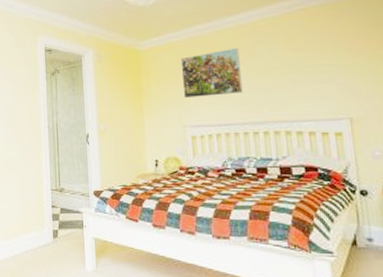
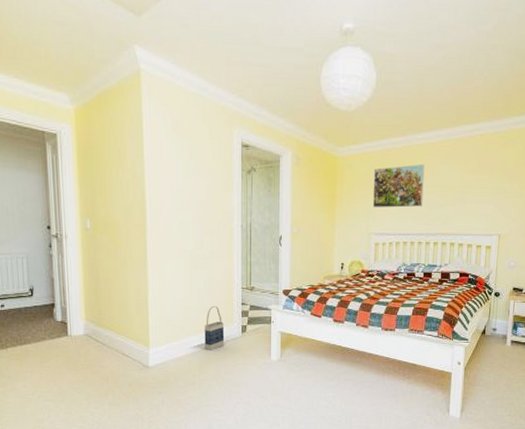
bag: none [16,208,37,258] -> present [204,305,225,351]

